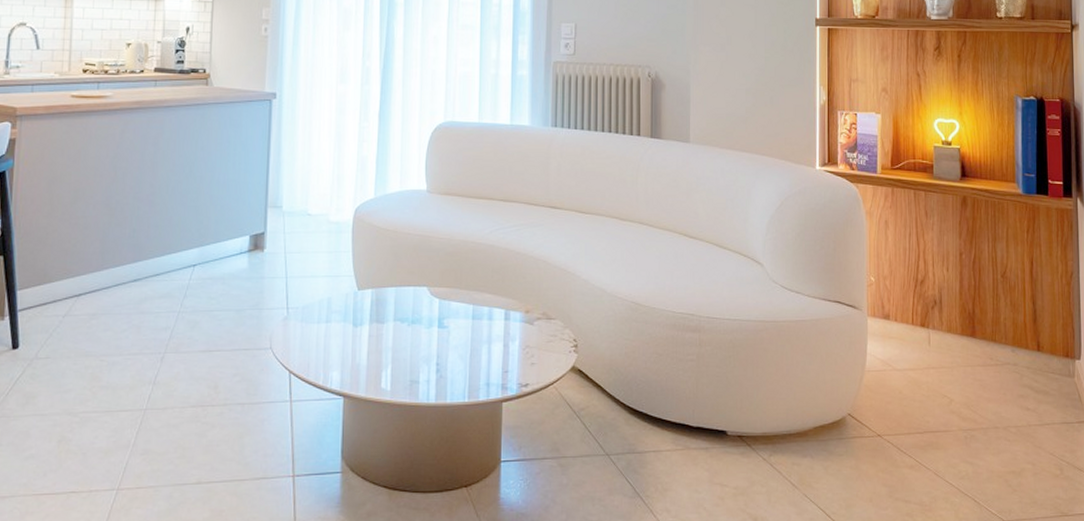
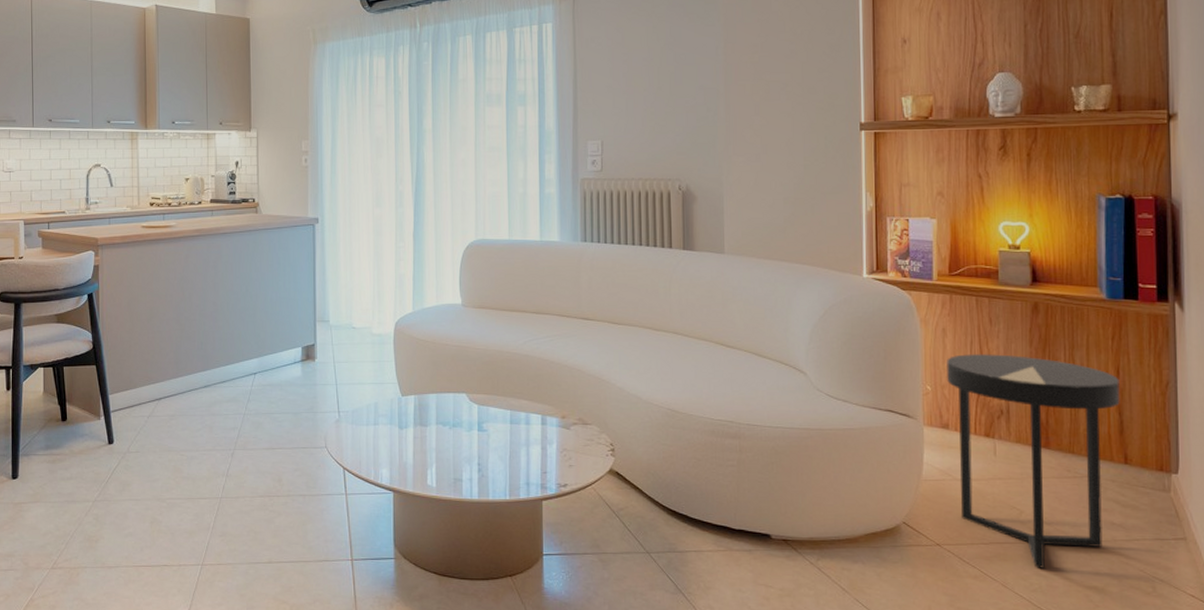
side table: none [888,246,1034,456] -> present [947,354,1120,568]

